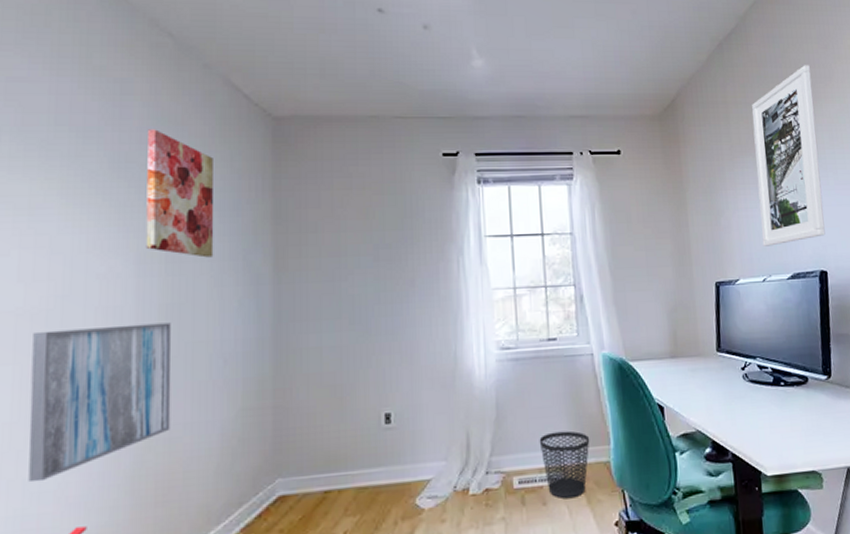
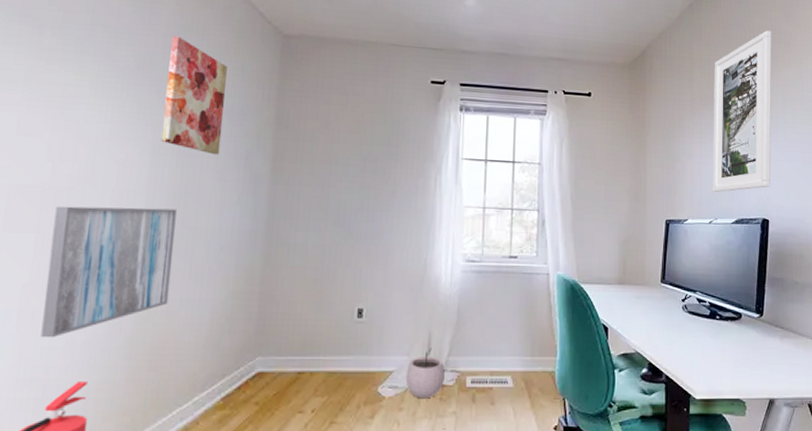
plant pot: none [445,449,489,507] -> present [406,348,445,399]
wastebasket: present [539,430,590,499] -> none [493,340,539,401]

